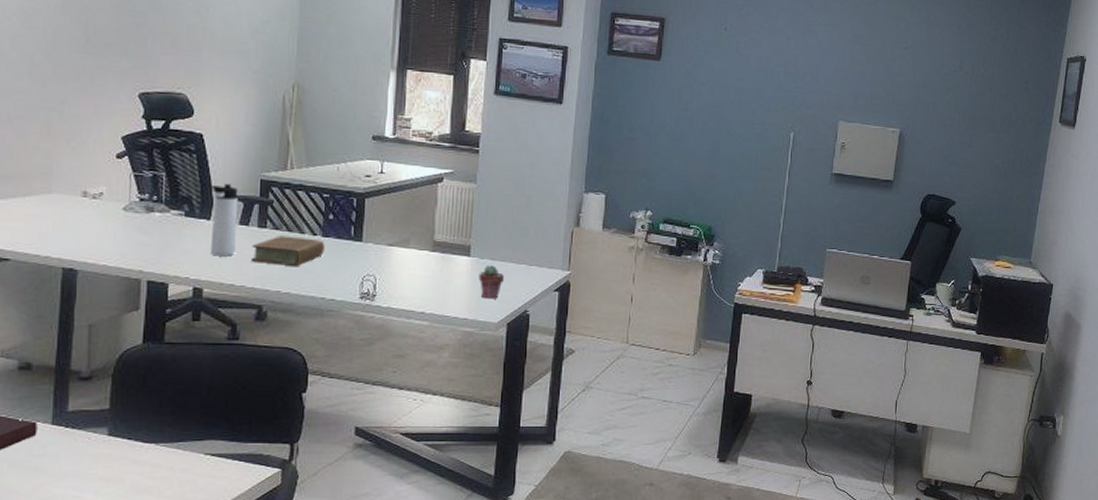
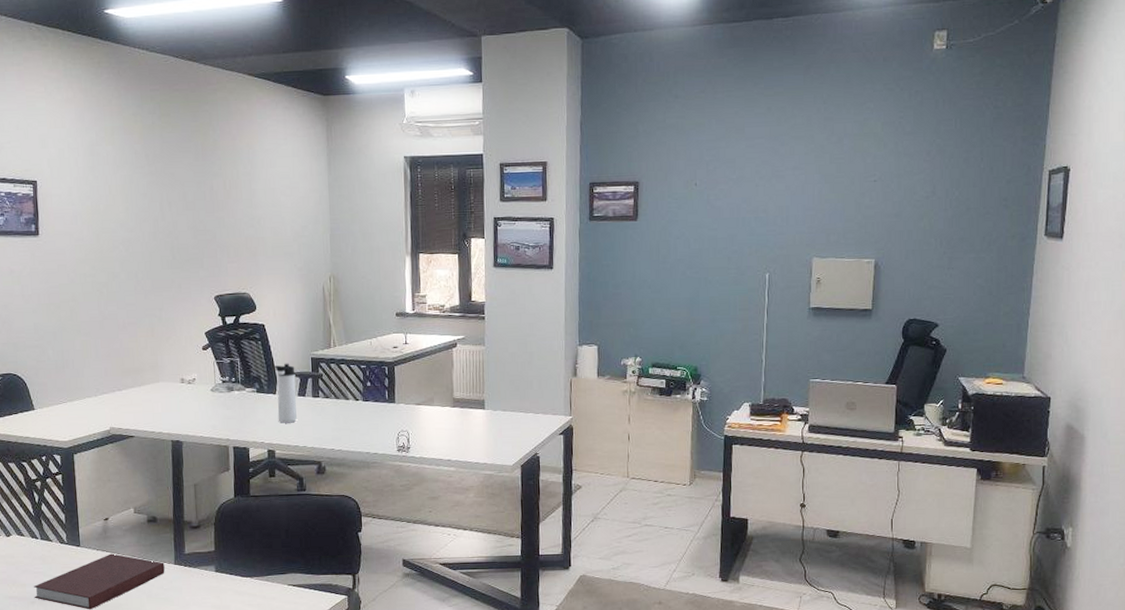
book: present [252,236,325,267] -> none [309,402,366,428]
potted succulent: present [478,265,505,299] -> none [493,415,516,445]

